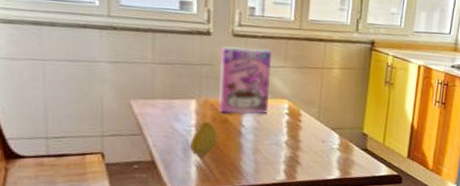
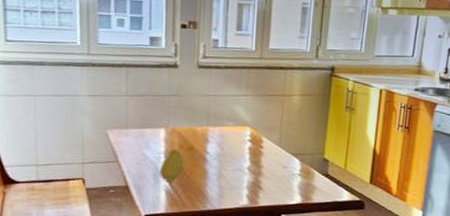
cereal box: present [217,46,271,115] -> none [184,77,234,142]

